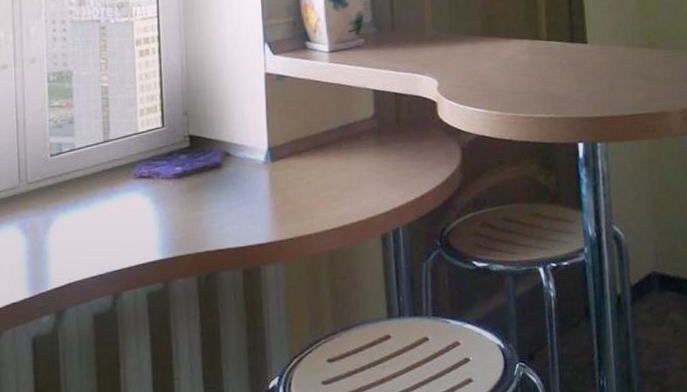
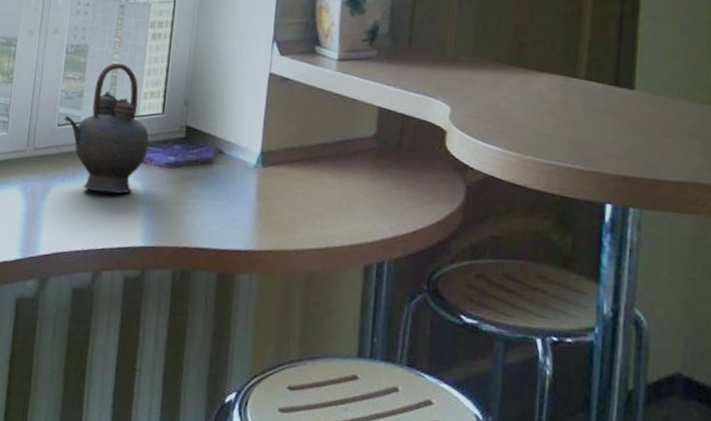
teapot: none [56,84,153,215] -> present [64,63,149,194]

